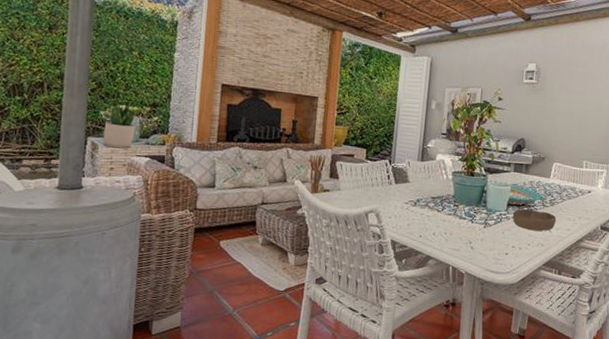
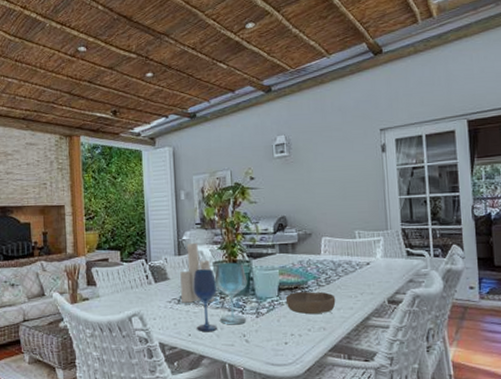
candle: none [417,145,450,208] -> present [180,236,214,303]
wineglass: none [428,177,453,236] -> present [192,269,217,332]
wine glass: none [451,173,481,232] -> present [214,262,248,325]

